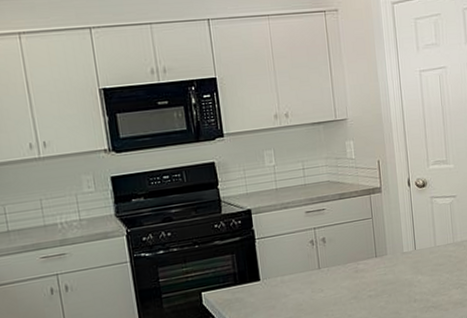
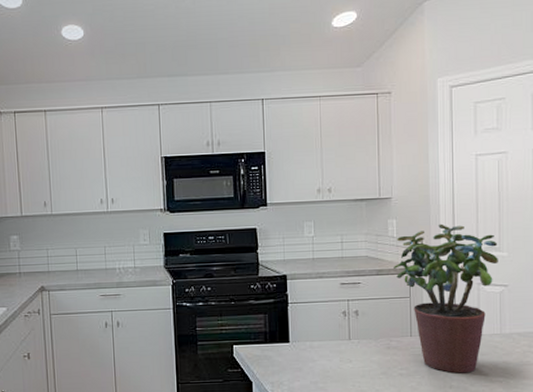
potted plant: none [355,141,447,287] -> present [394,223,498,374]

